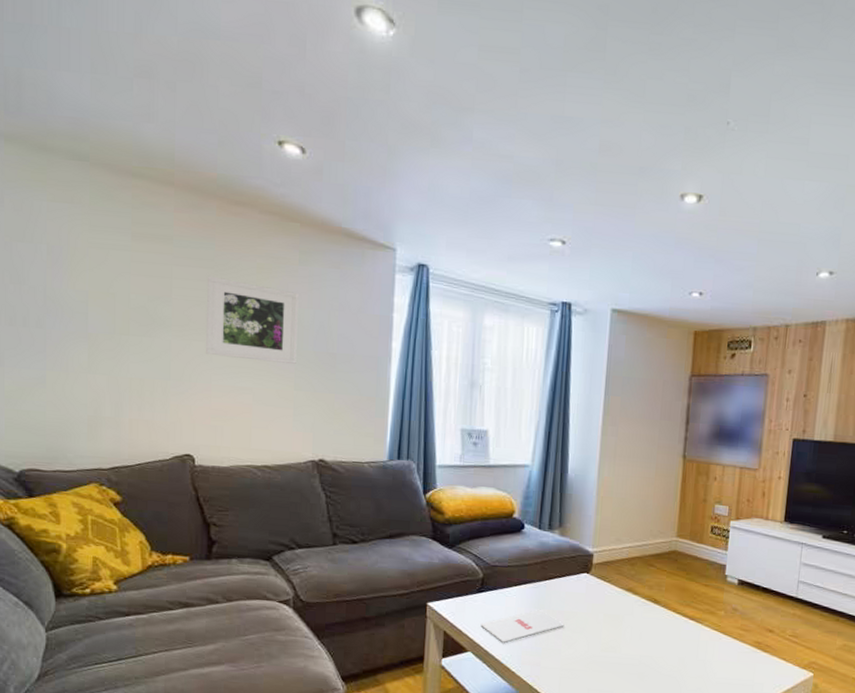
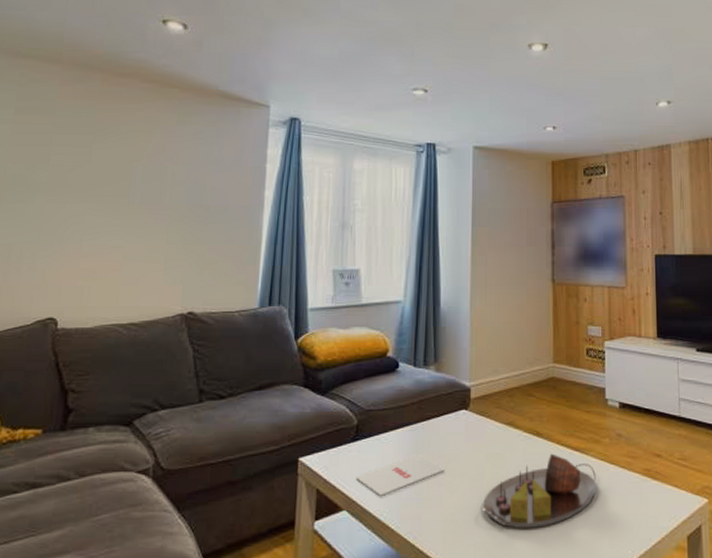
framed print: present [206,275,299,364] -> none [79,141,175,218]
serving tray: none [595,620,708,683] -> present [479,453,597,529]

